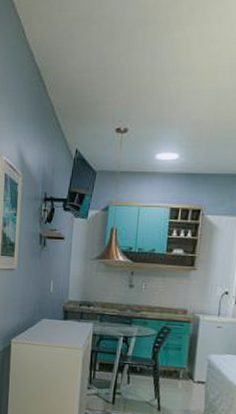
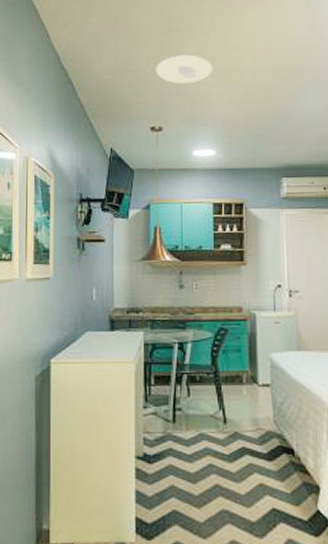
recessed light: none [126,50,187,82] -> present [156,55,213,84]

